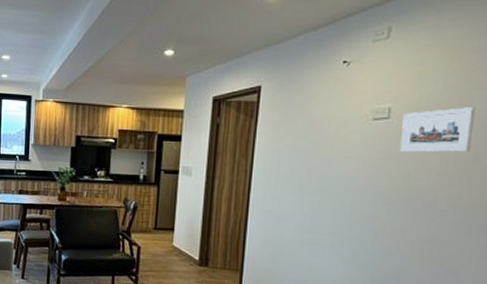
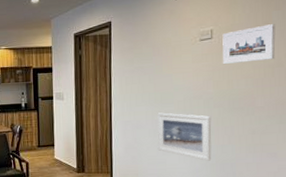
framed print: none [303,204,377,271] -> present [157,112,212,161]

